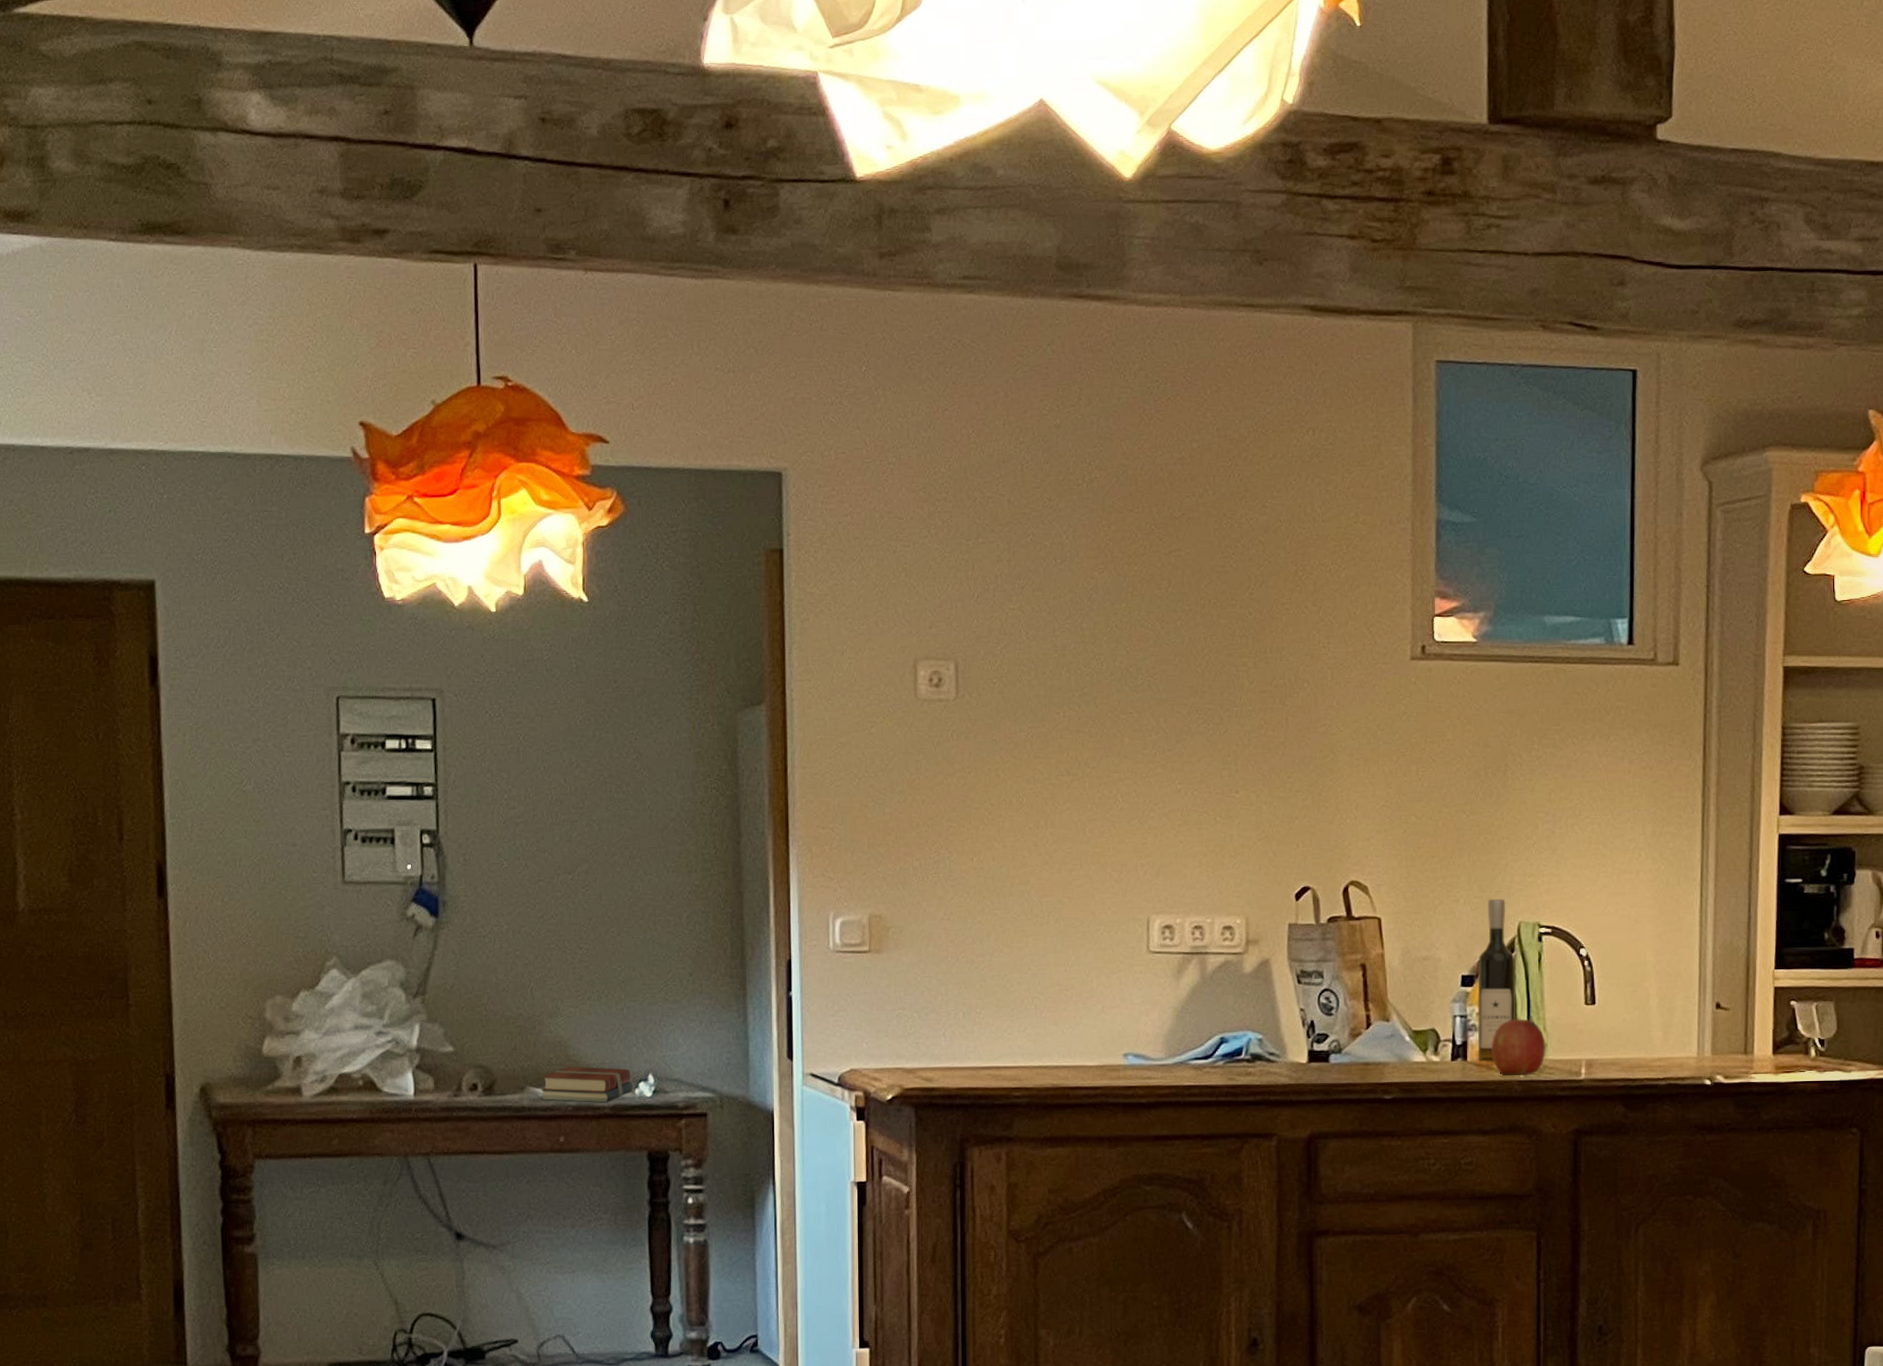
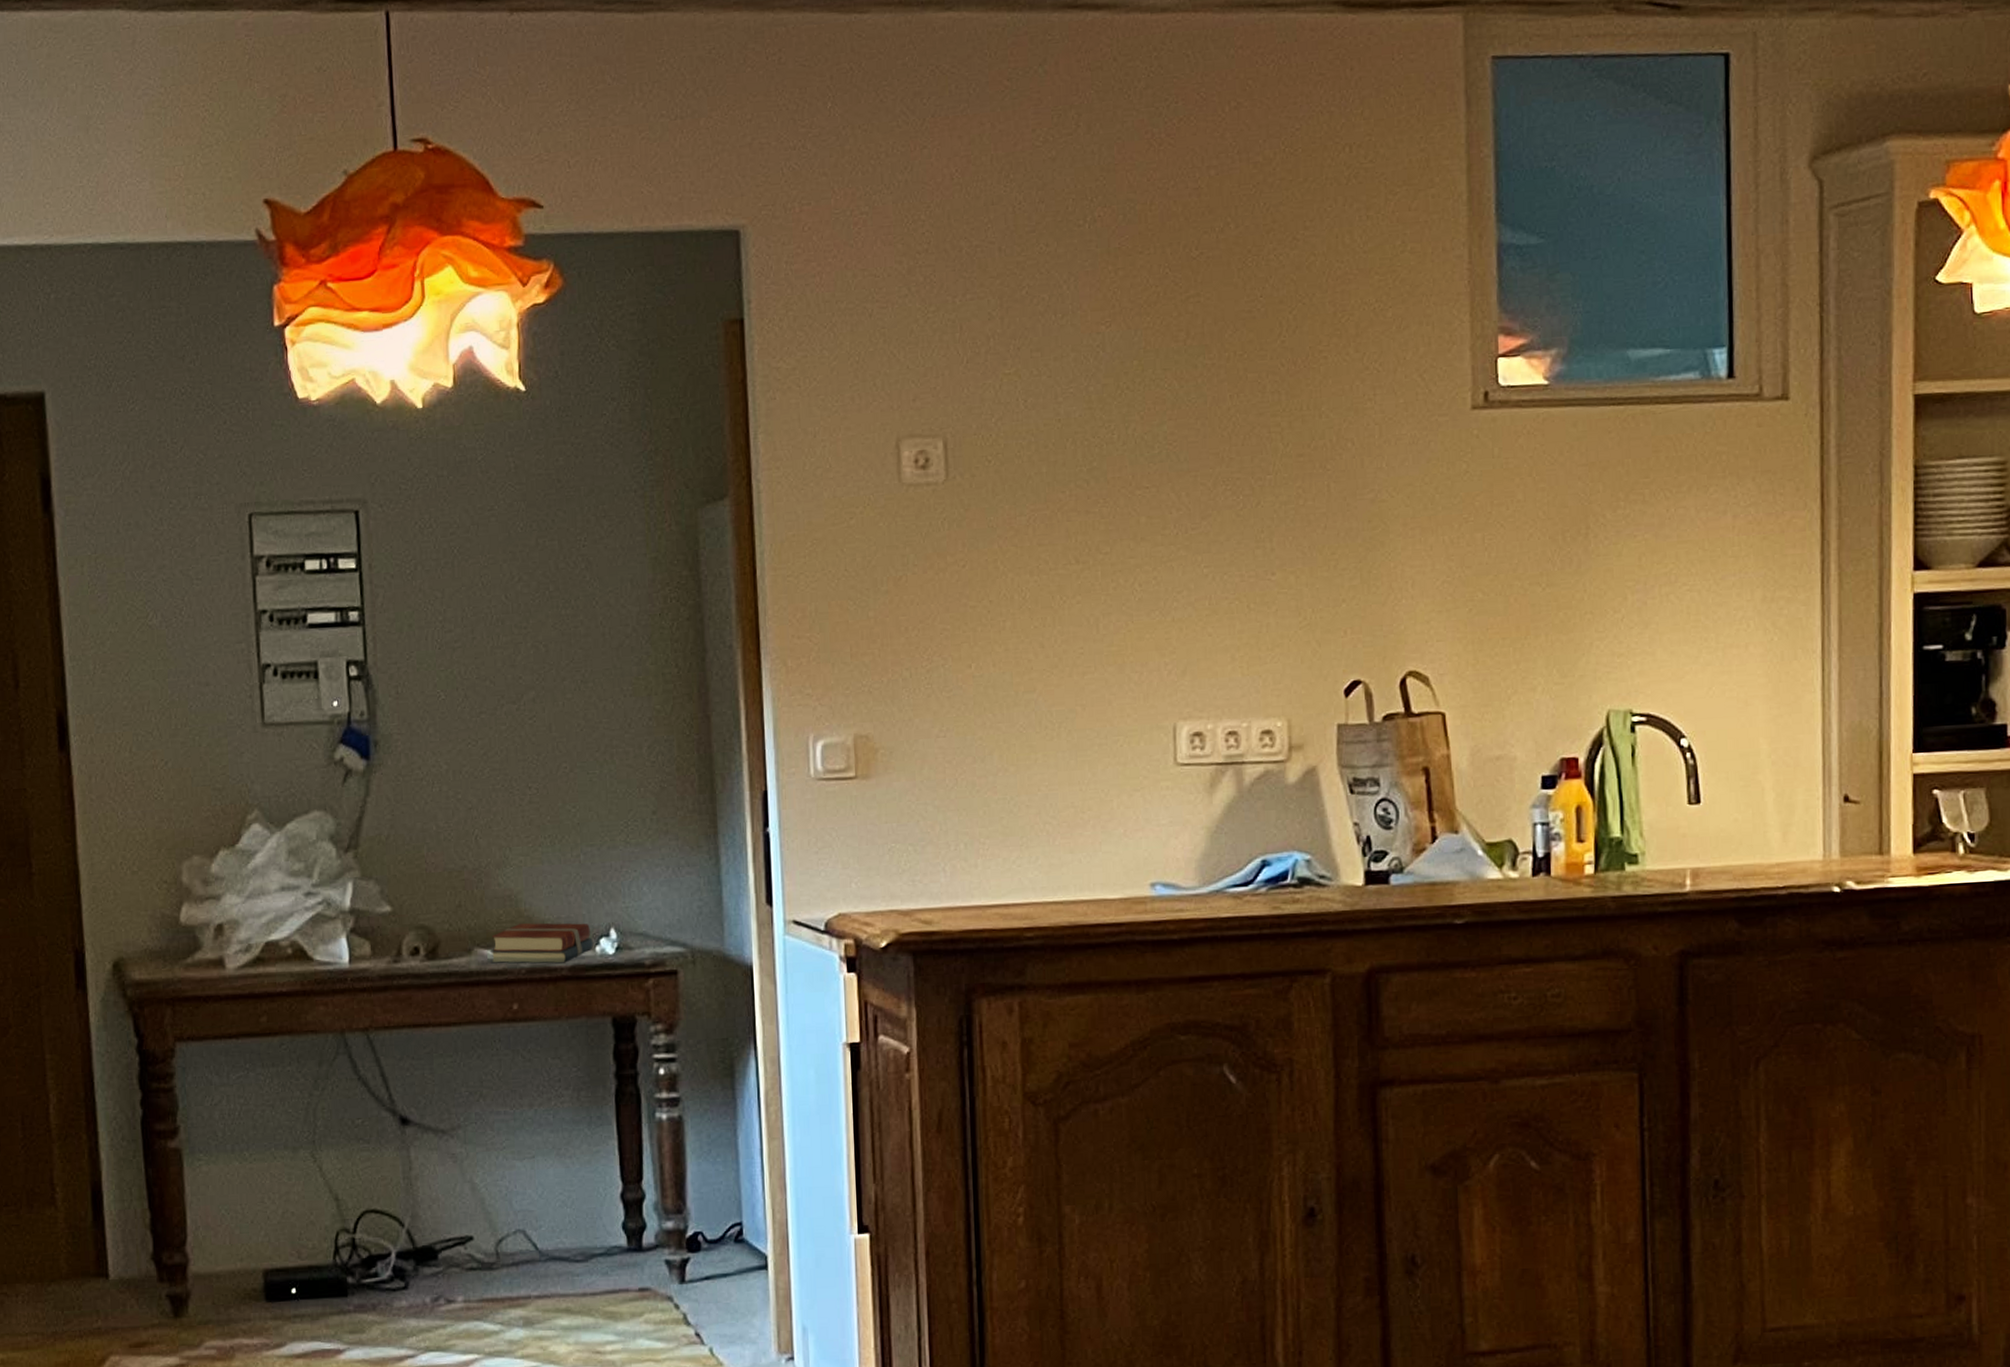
bottle: present [1477,898,1516,1063] -> none [1560,684,1606,878]
fruit: present [1492,1019,1547,1075] -> none [1579,823,1645,891]

